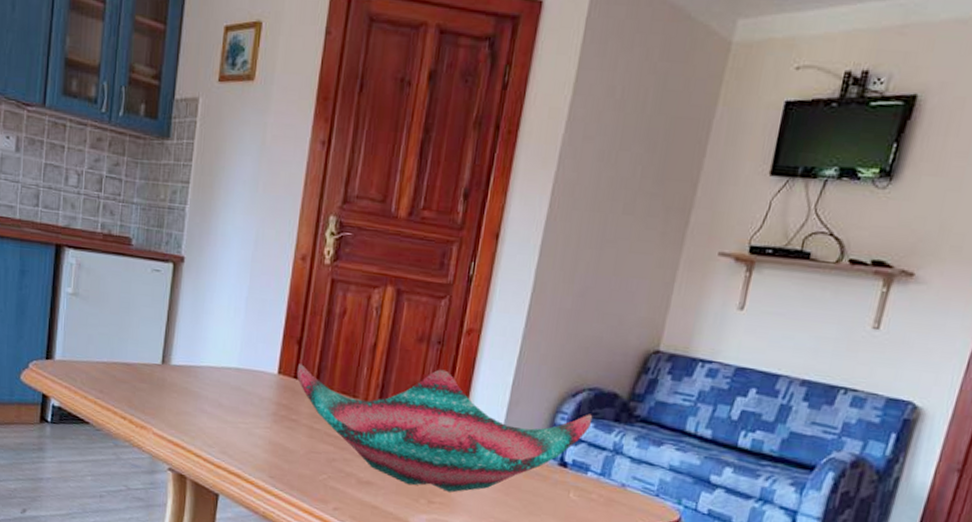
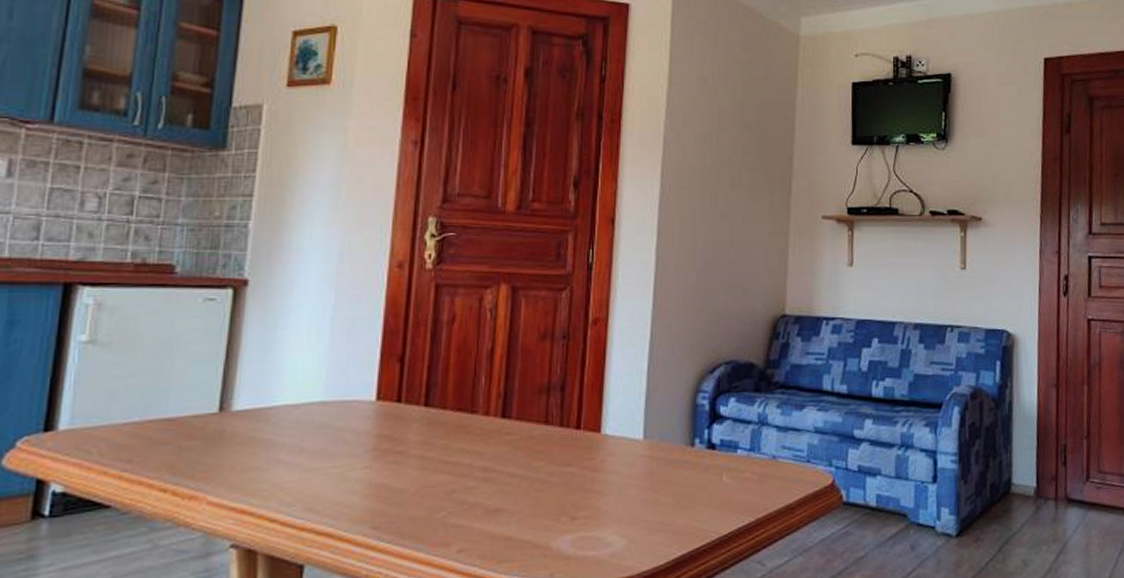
decorative bowl: present [296,363,593,493] -> none [400,366,734,503]

